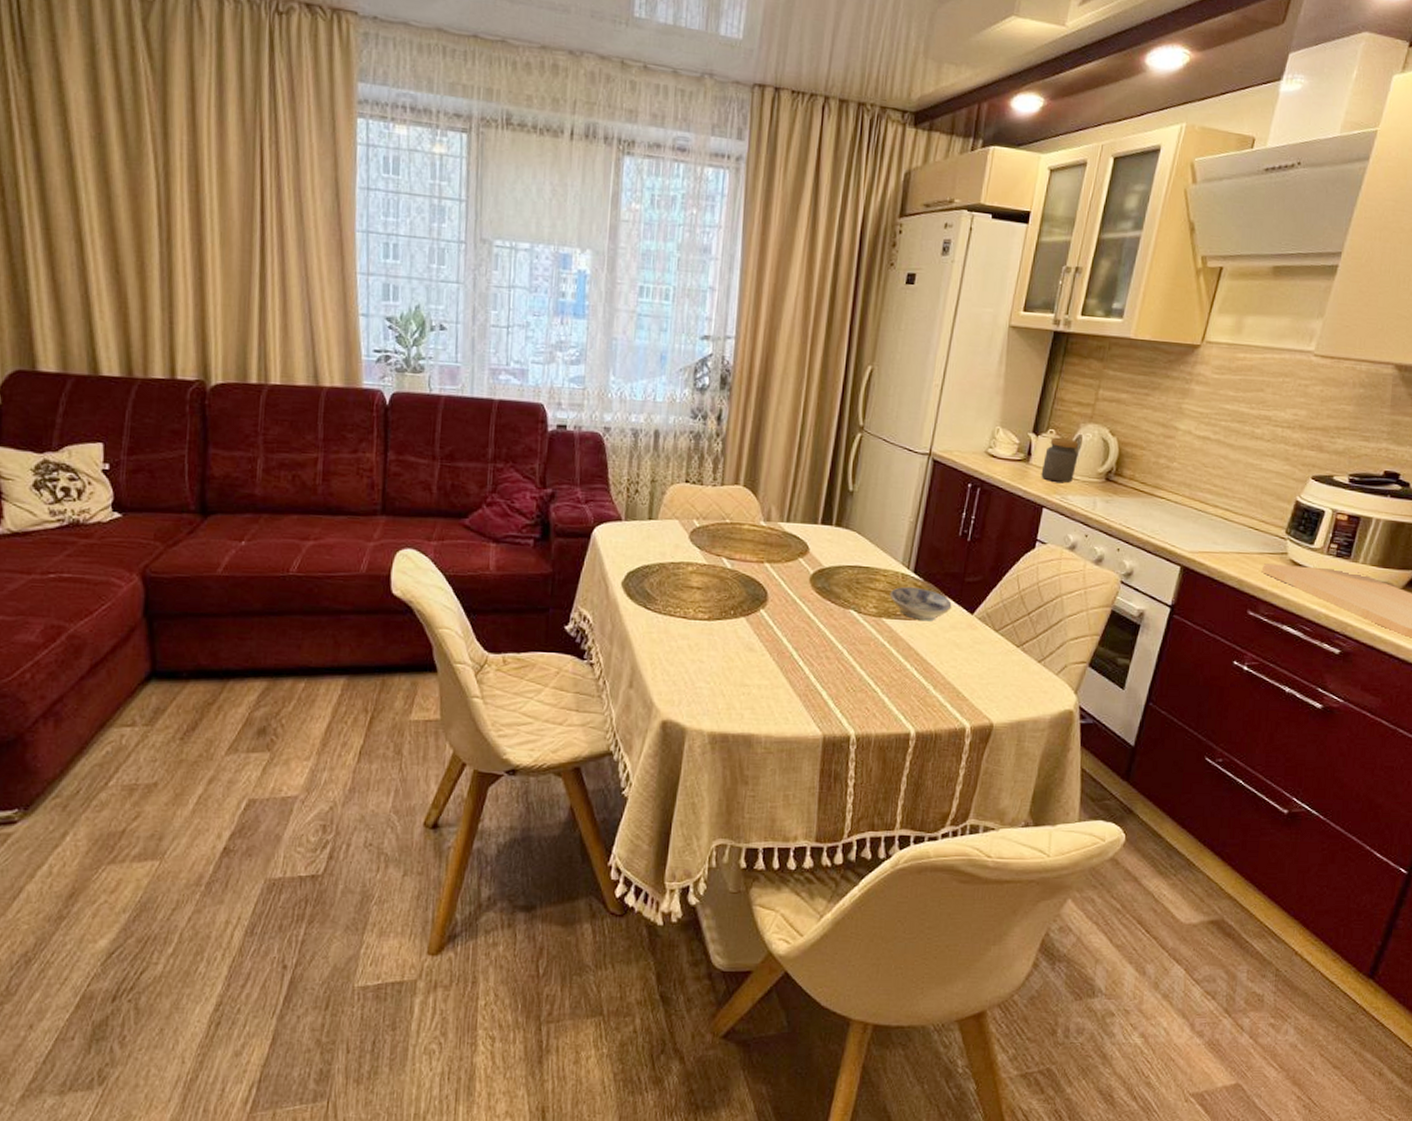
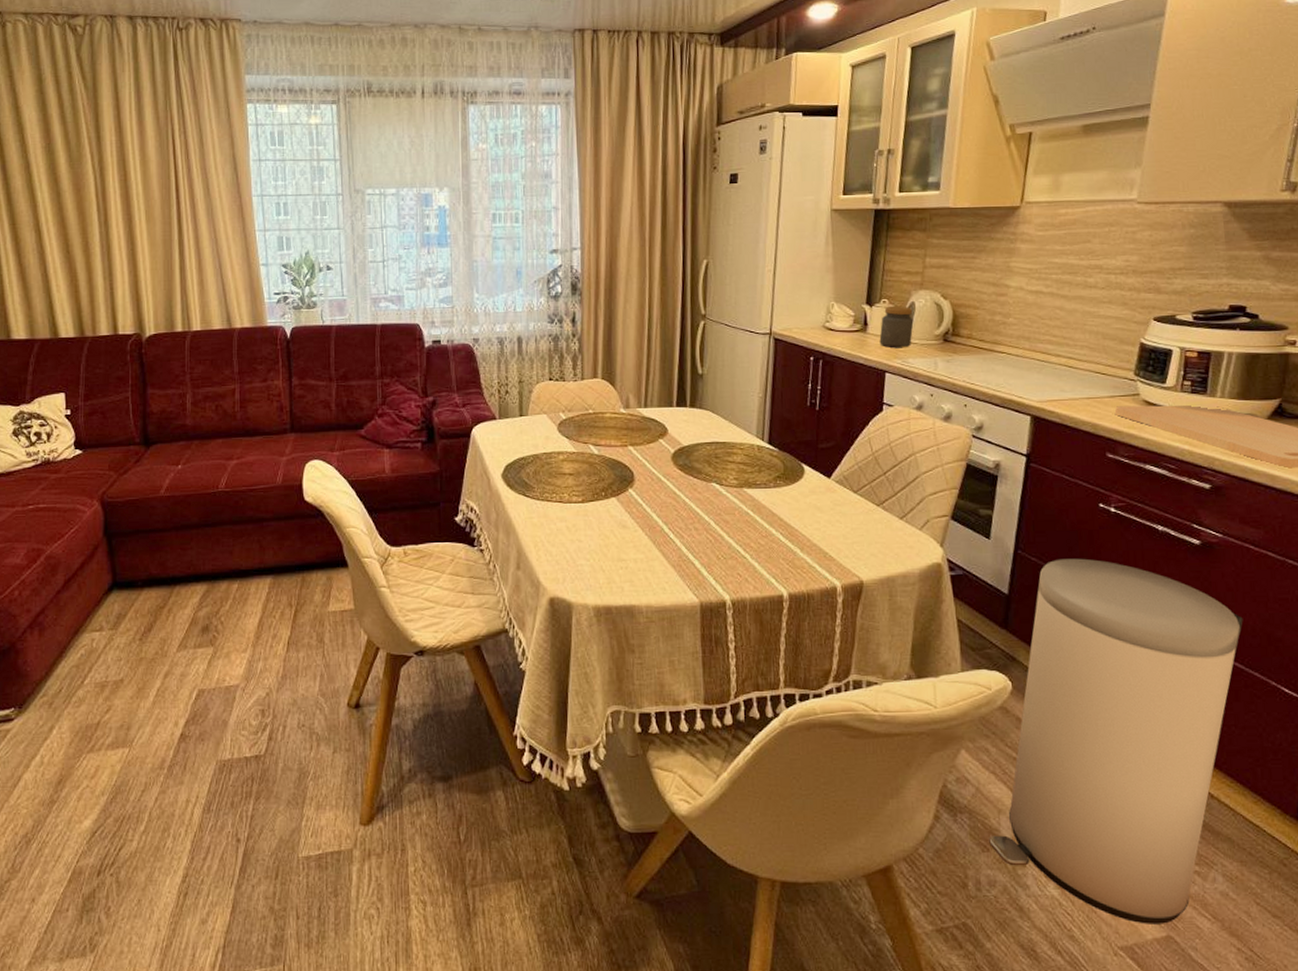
bowl: present [889,587,952,620] -> none [748,458,809,487]
pedal bin: none [1083,714,1350,1073] -> present [989,558,1243,924]

